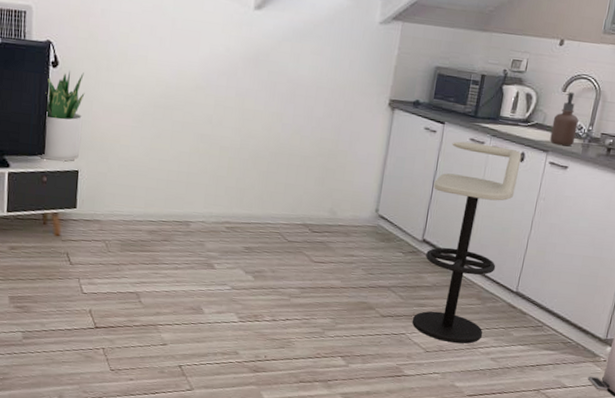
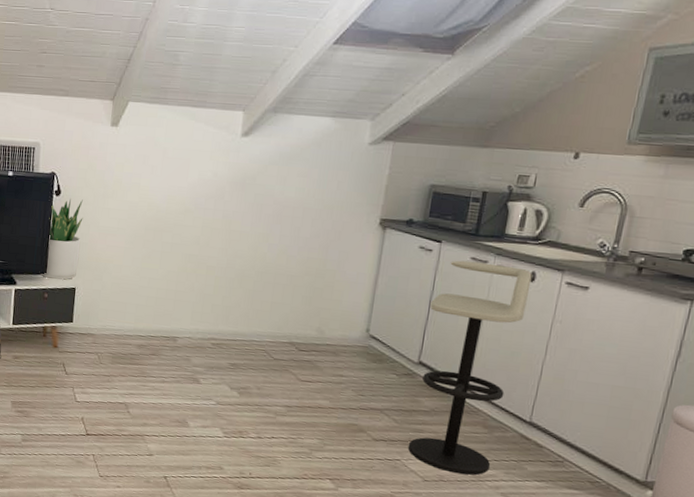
soap dispenser: present [549,91,579,147] -> none [565,207,601,266]

